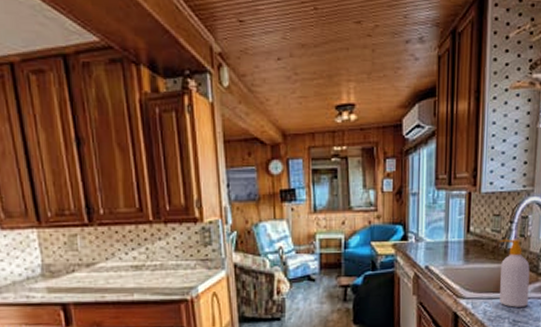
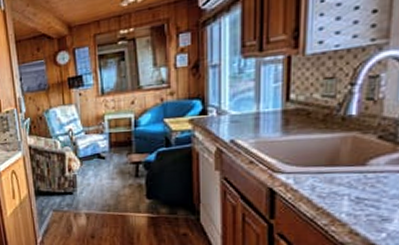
soap bottle: present [498,239,530,307] -> none [332,103,383,183]

